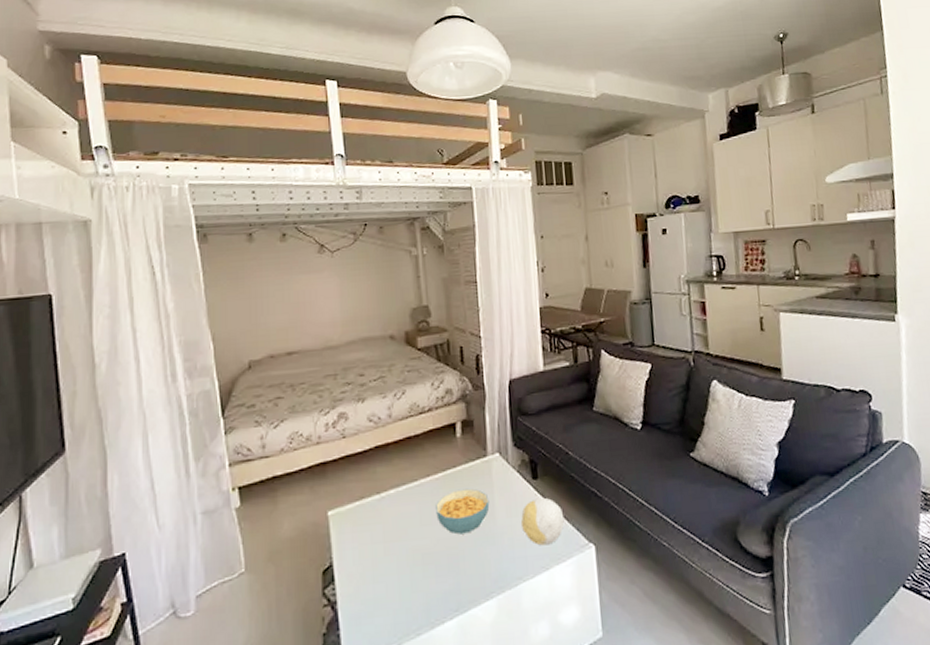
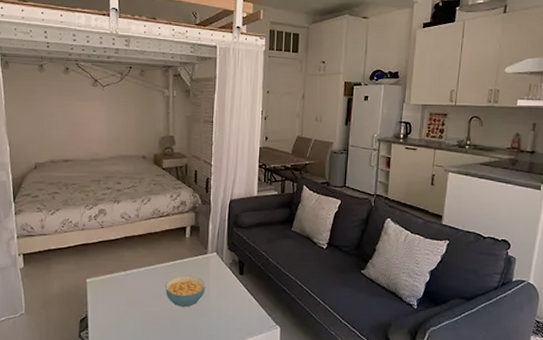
decorative ball: present [521,497,565,546] -> none [228,288,260,323]

